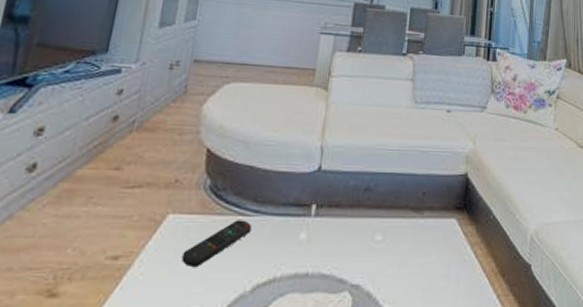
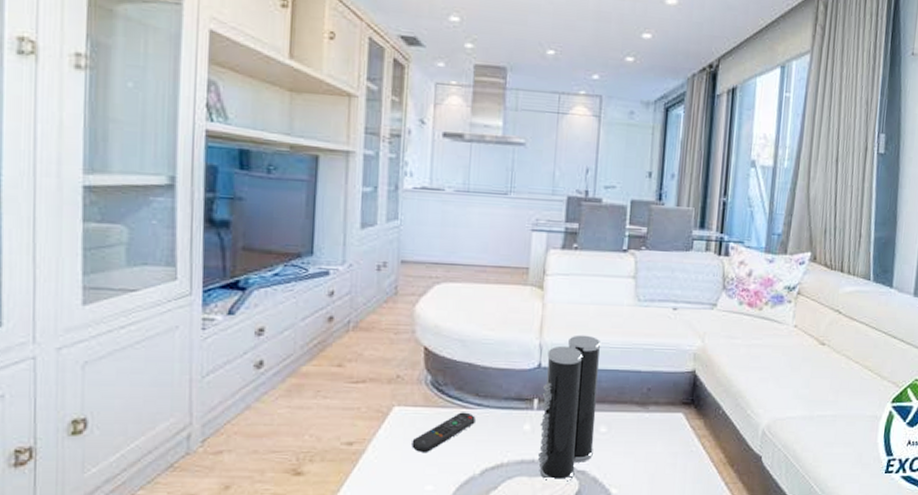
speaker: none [312,136,380,298] -> present [538,334,601,482]

